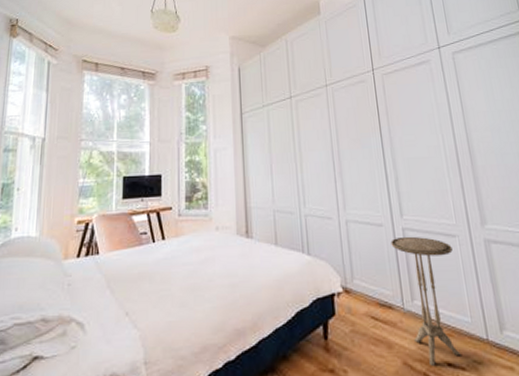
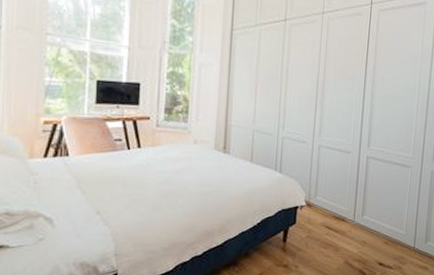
side table: present [391,236,461,367] -> none [354,163,404,266]

